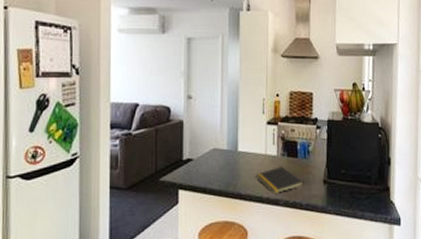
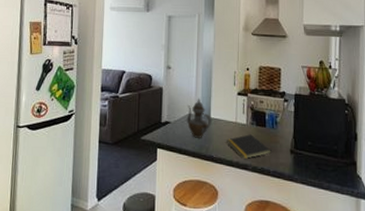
teapot: none [211,130,239,175] -> present [186,98,212,138]

